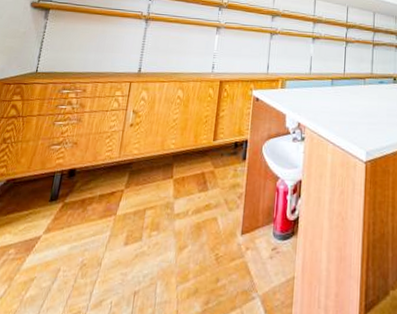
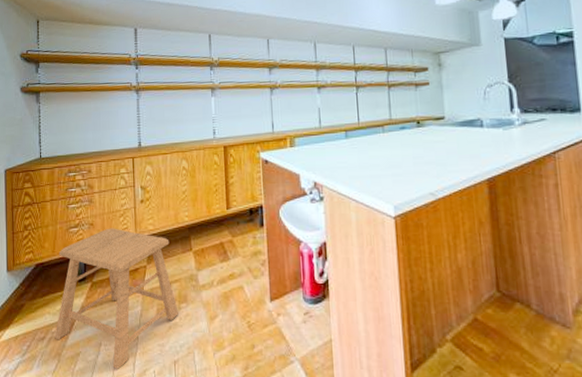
stool: none [10,148,152,298] -> present [55,228,178,369]

